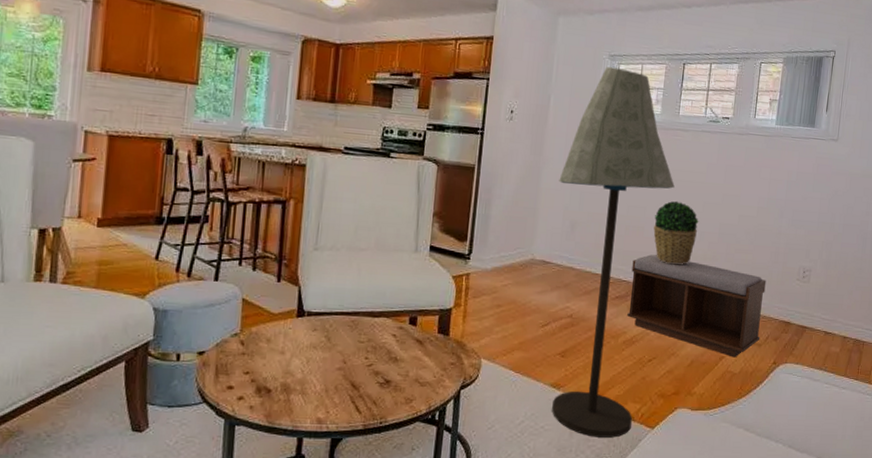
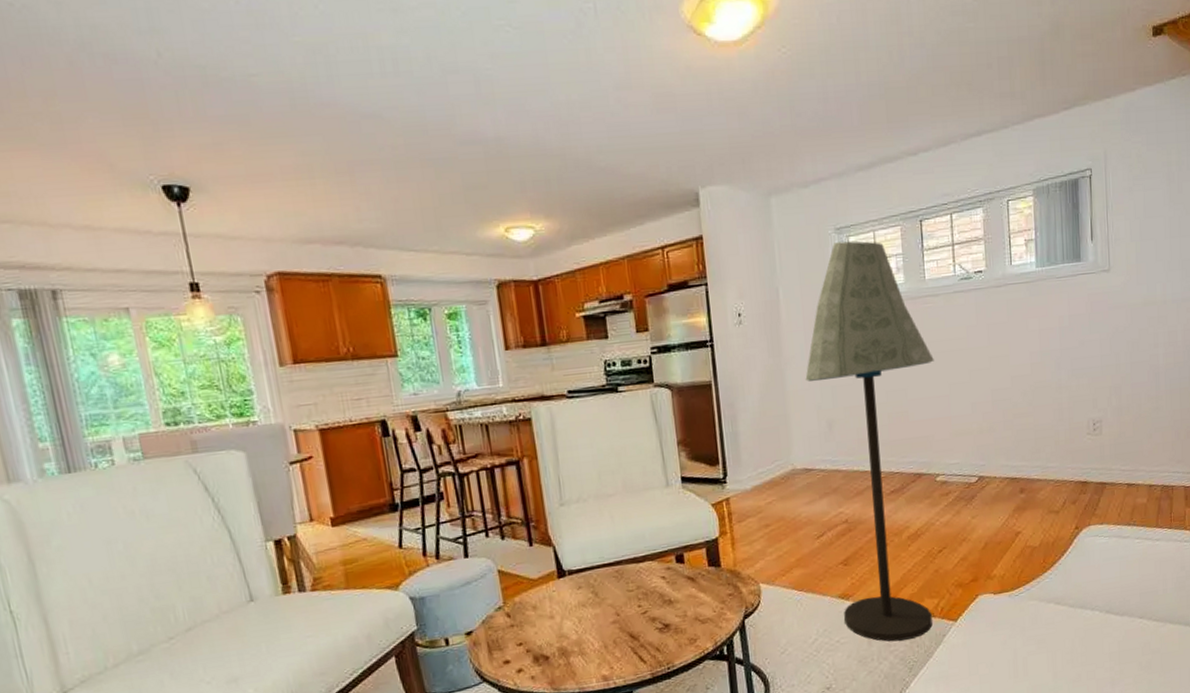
bench: present [627,254,766,358] -> none [902,437,1057,531]
potted plant: present [653,200,699,265] -> none [918,375,969,445]

